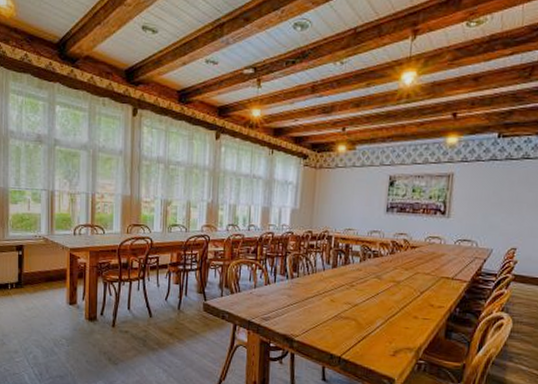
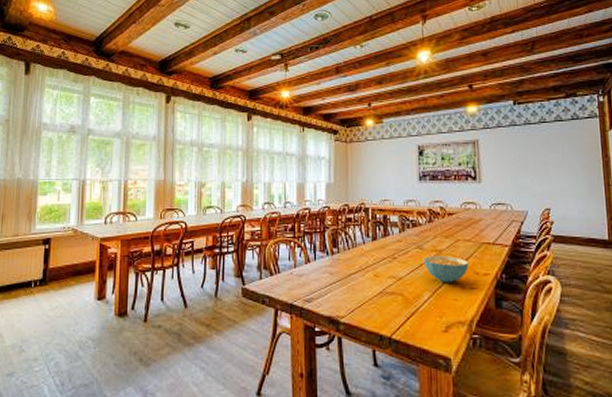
cereal bowl: none [380,285,425,313] -> present [423,255,469,283]

